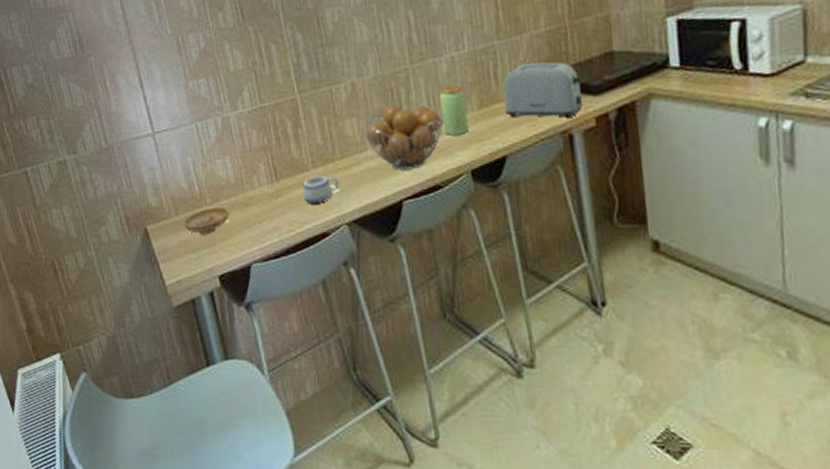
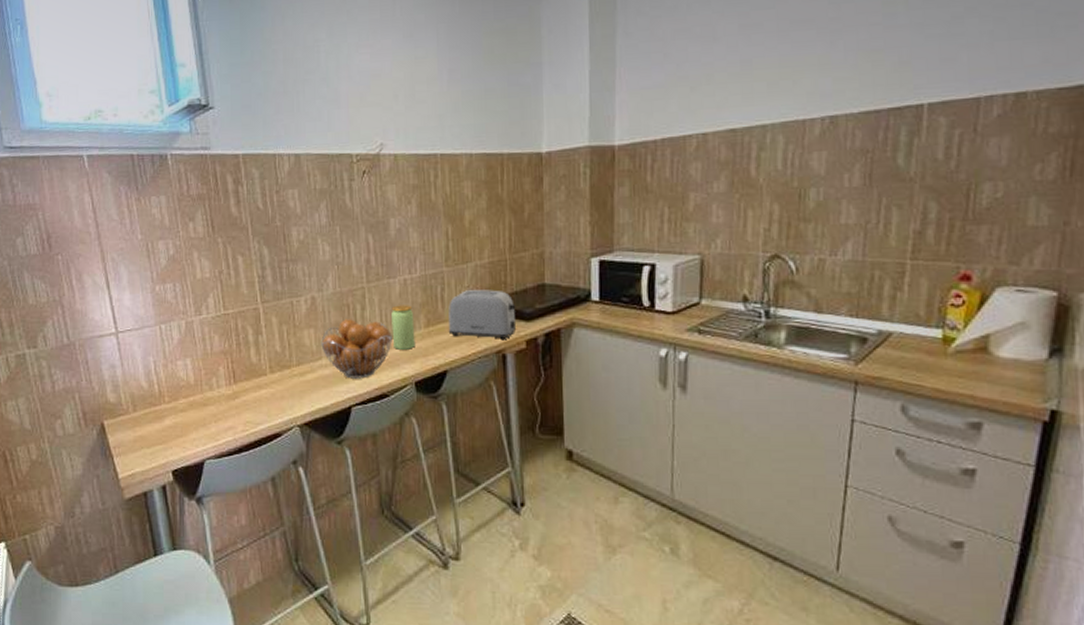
bowl: present [184,207,230,235] -> none [141,405,188,432]
mug: present [302,175,340,203] -> none [259,380,294,405]

